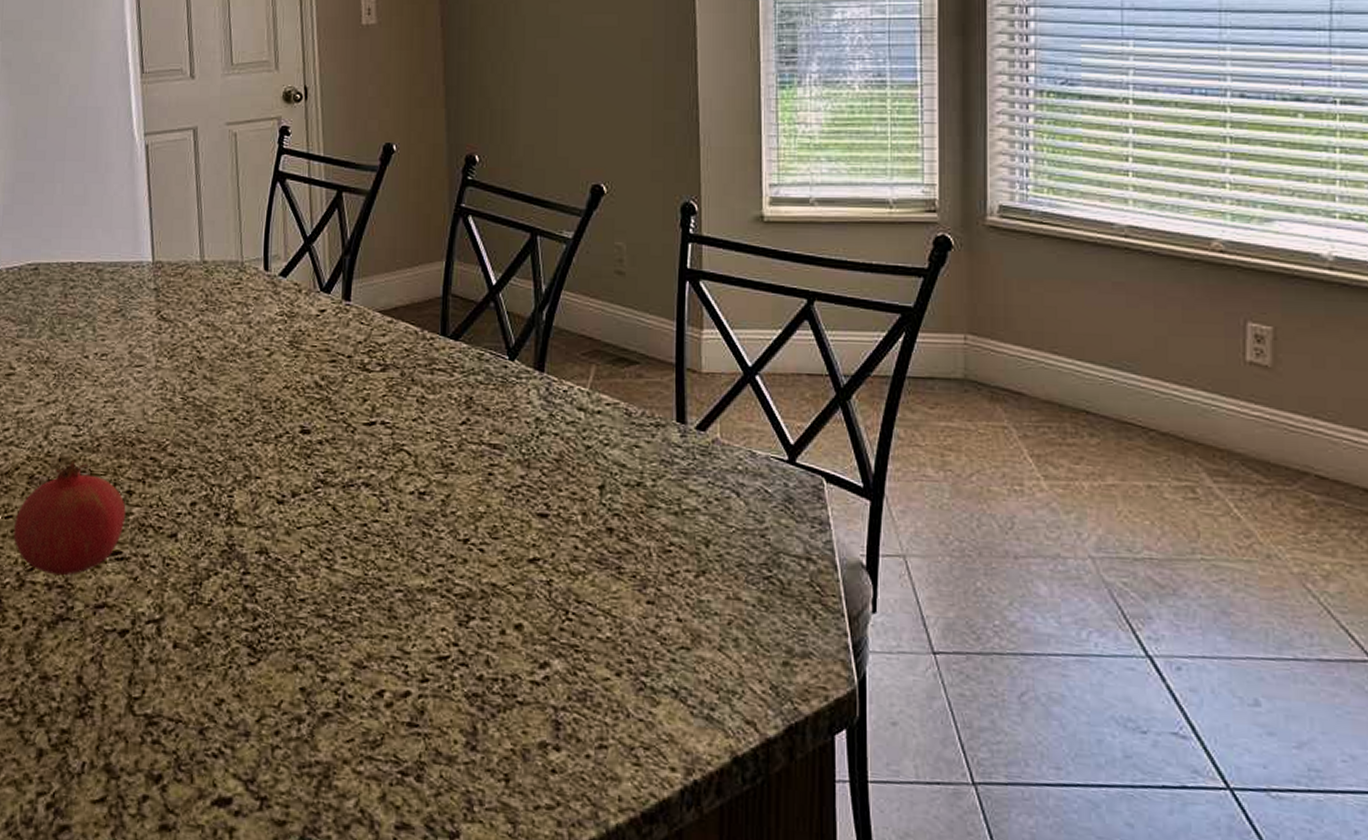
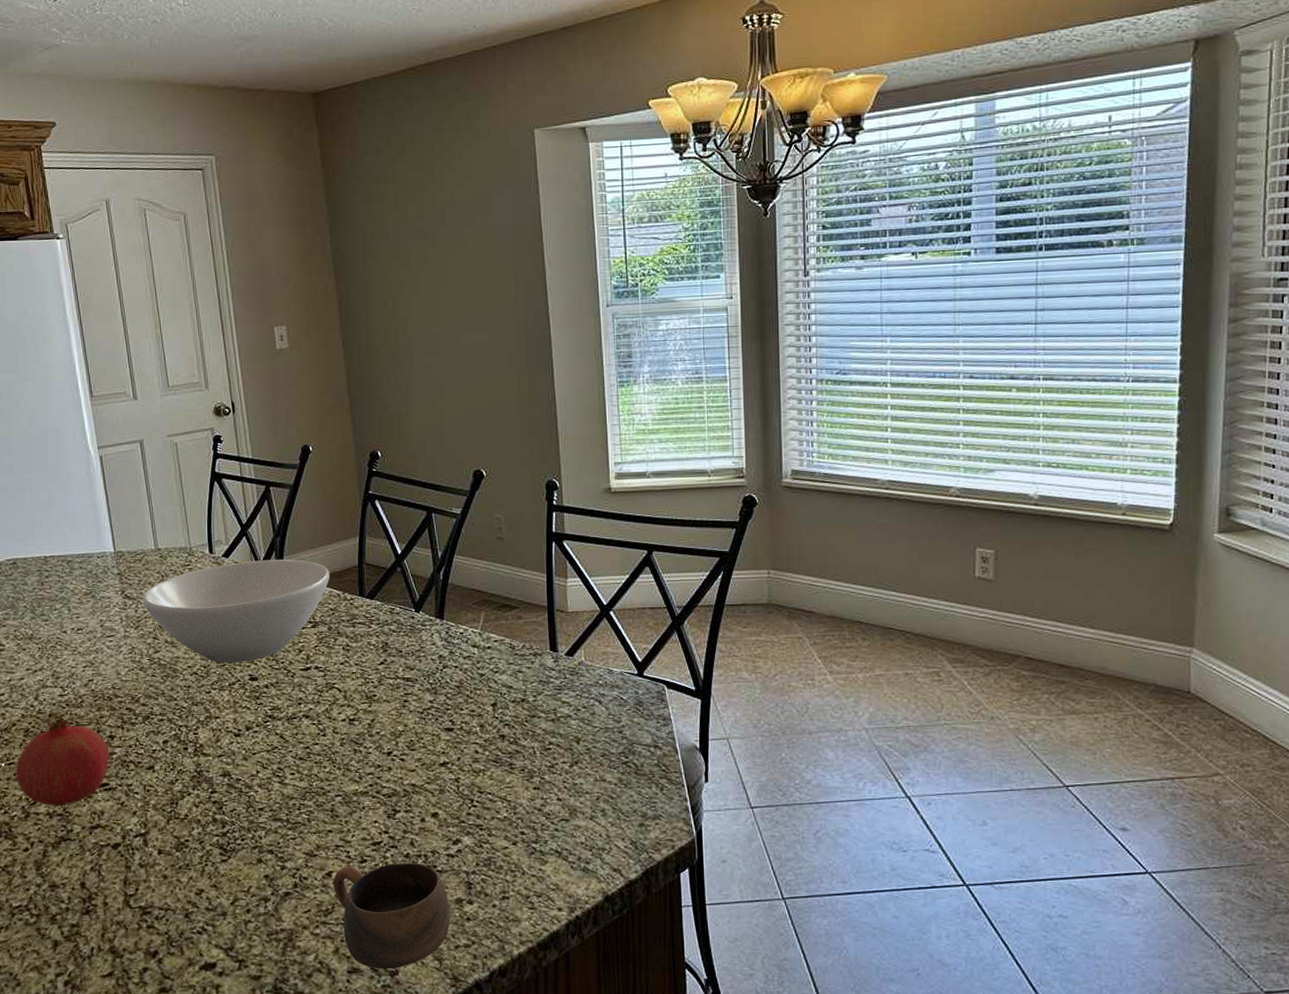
bowl: none [181,282,408,411] -> present [142,559,330,664]
cup: none [385,684,531,829] -> present [333,862,451,969]

